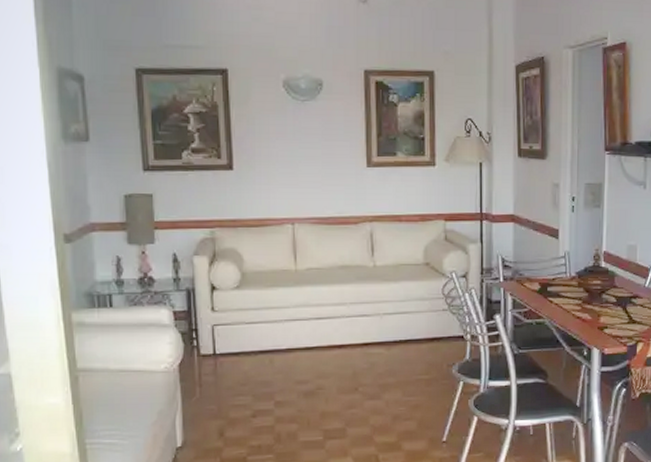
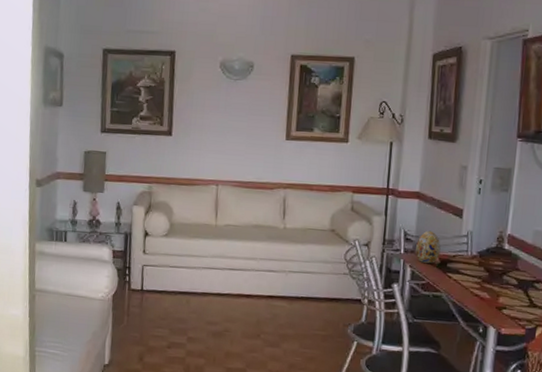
decorative egg: none [515,255,540,289] -> present [415,230,441,263]

